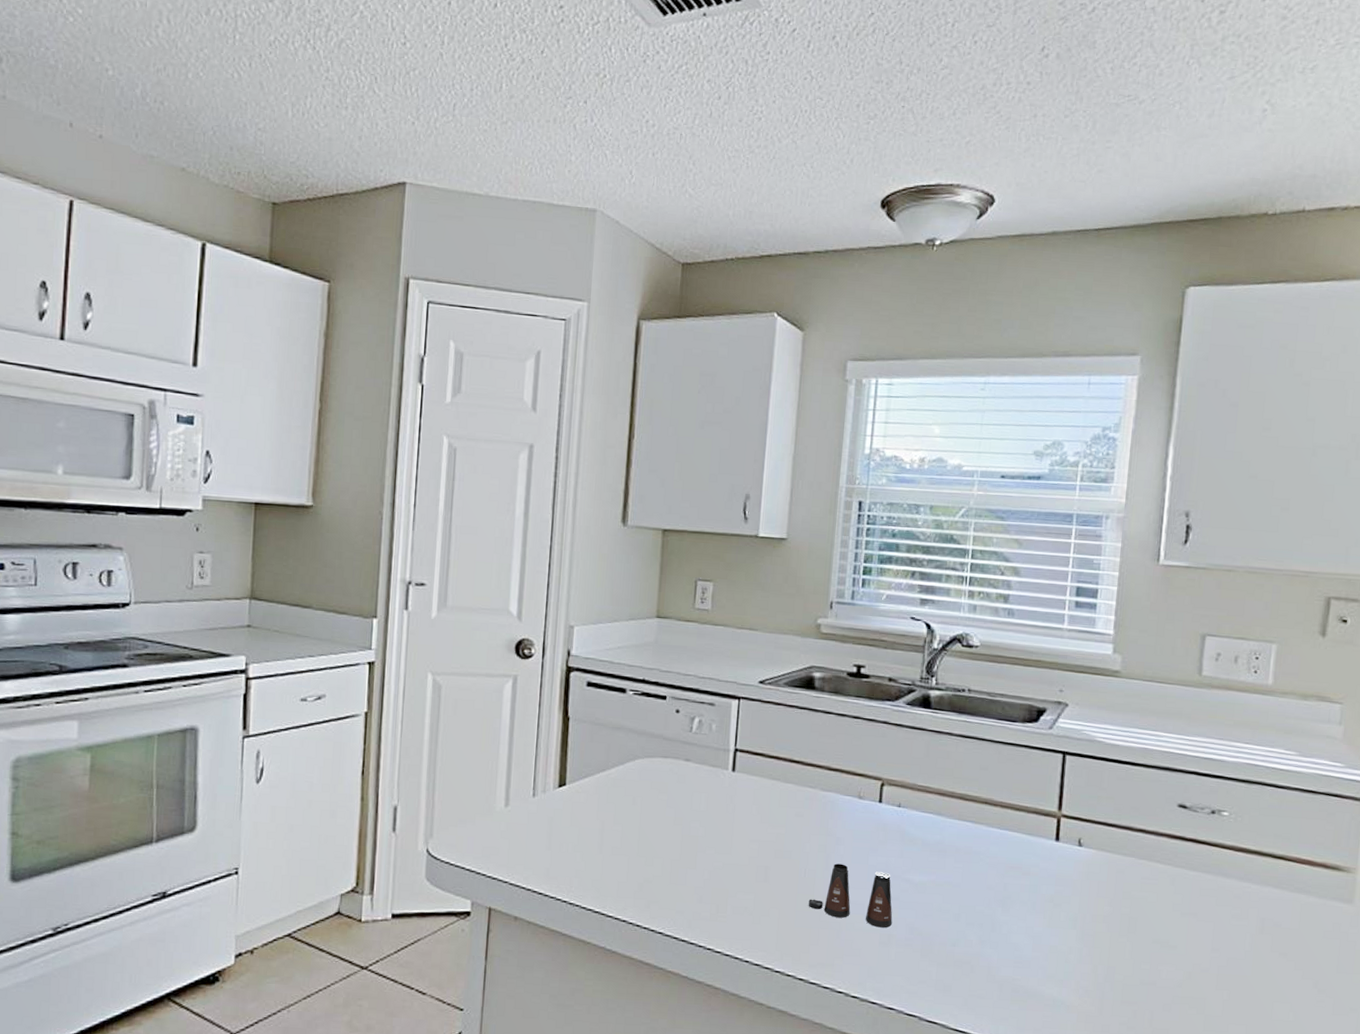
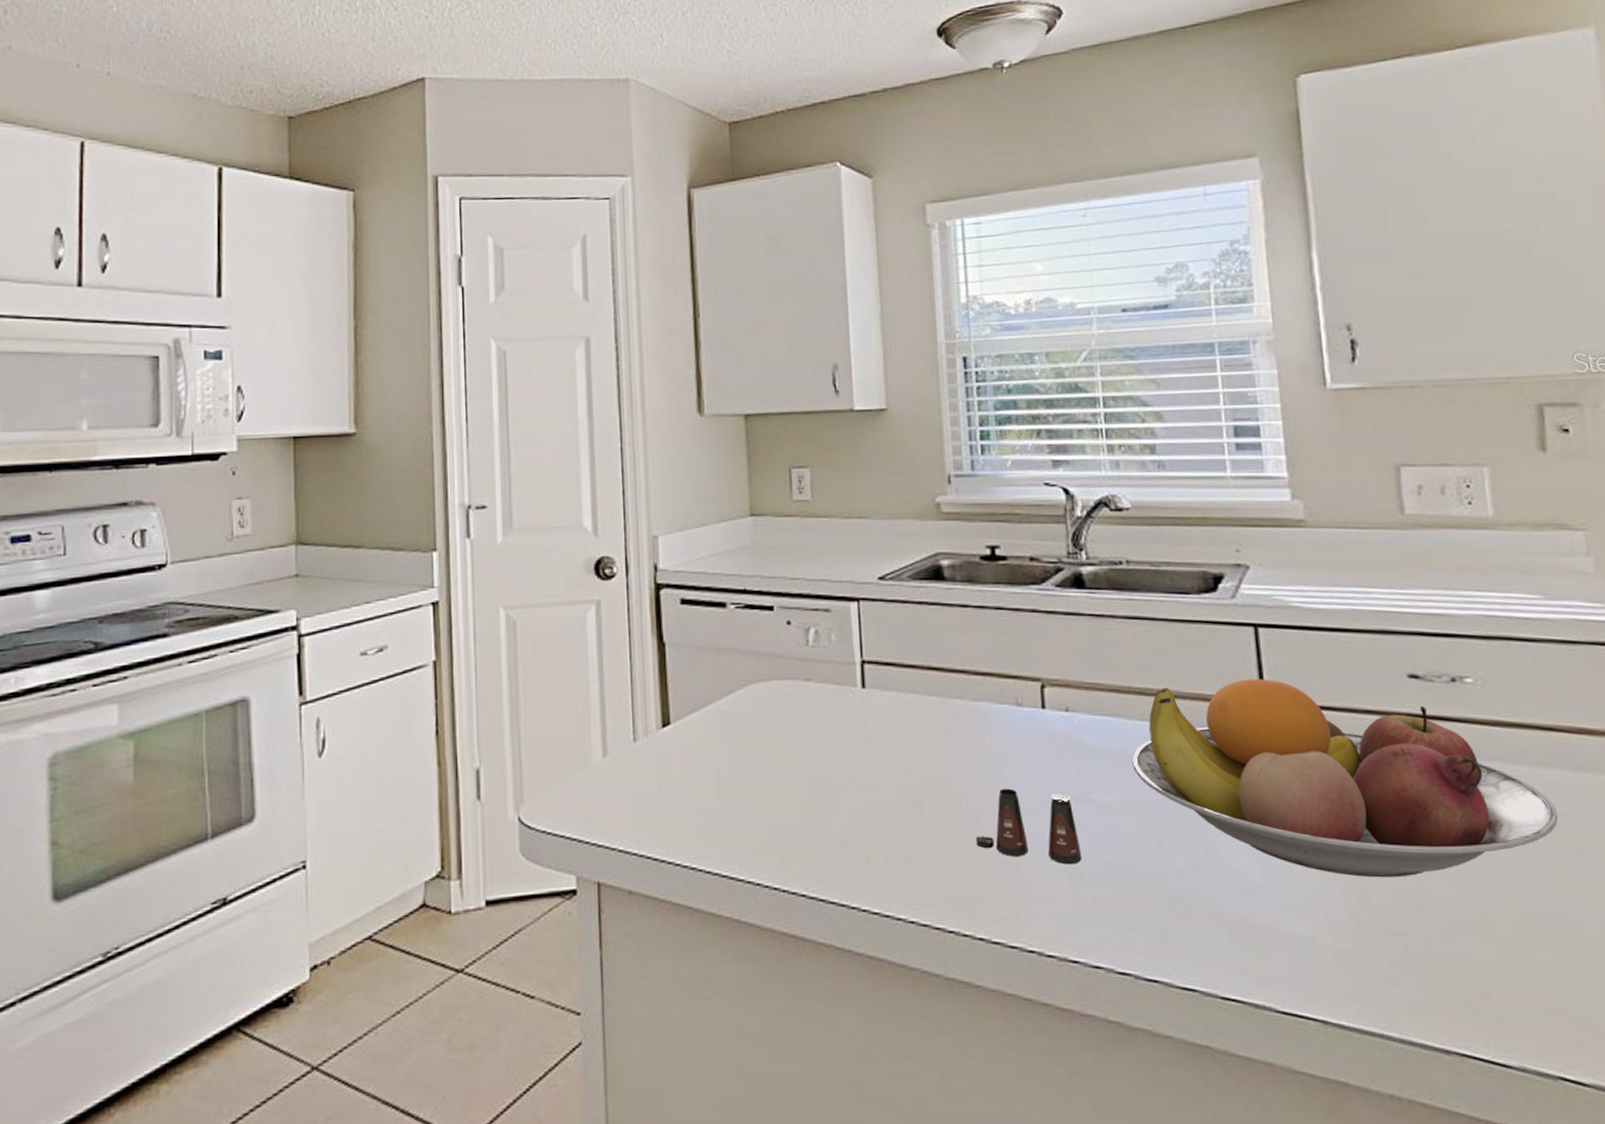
fruit bowl: none [945,795,1272,961] -> present [1132,679,1558,878]

